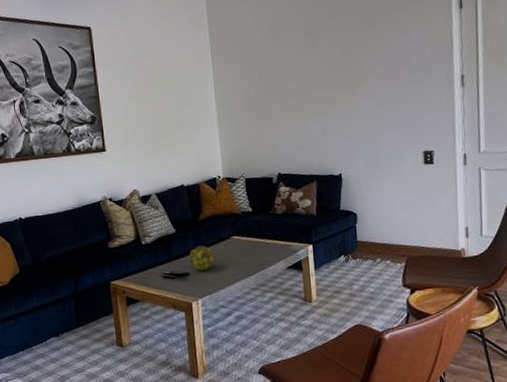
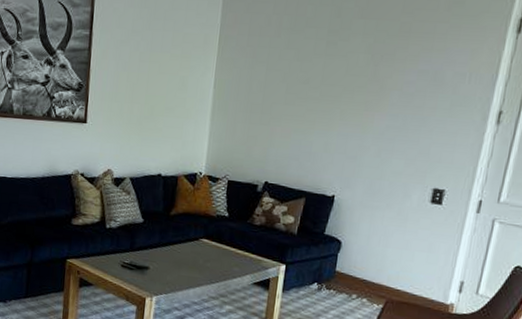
decorative ball: present [189,245,215,271] -> none [151,241,178,268]

